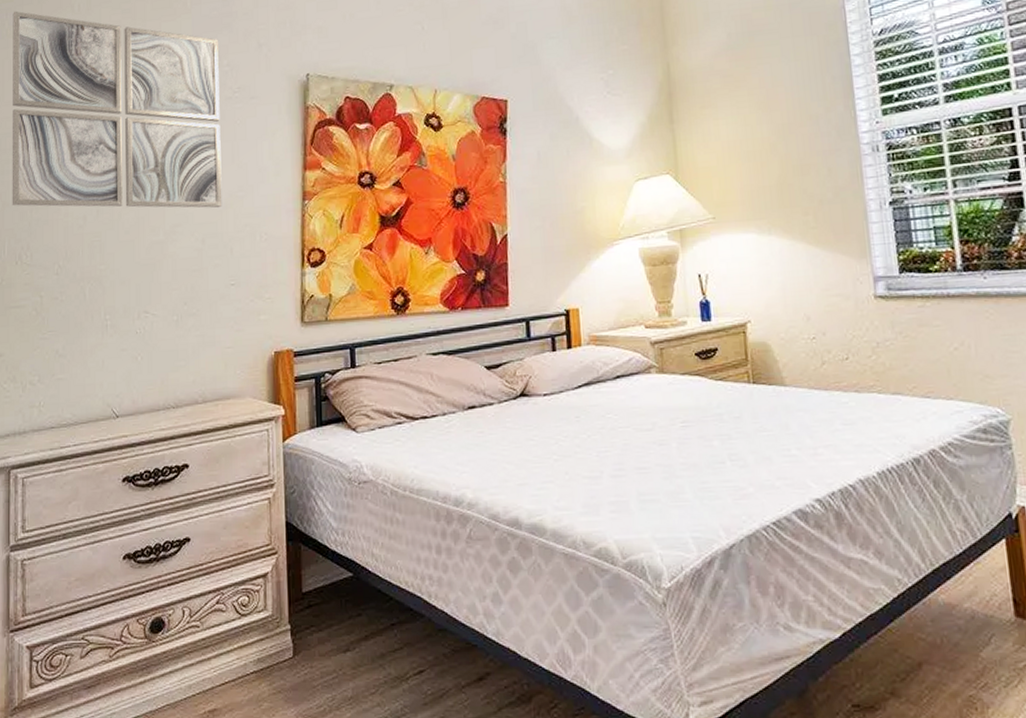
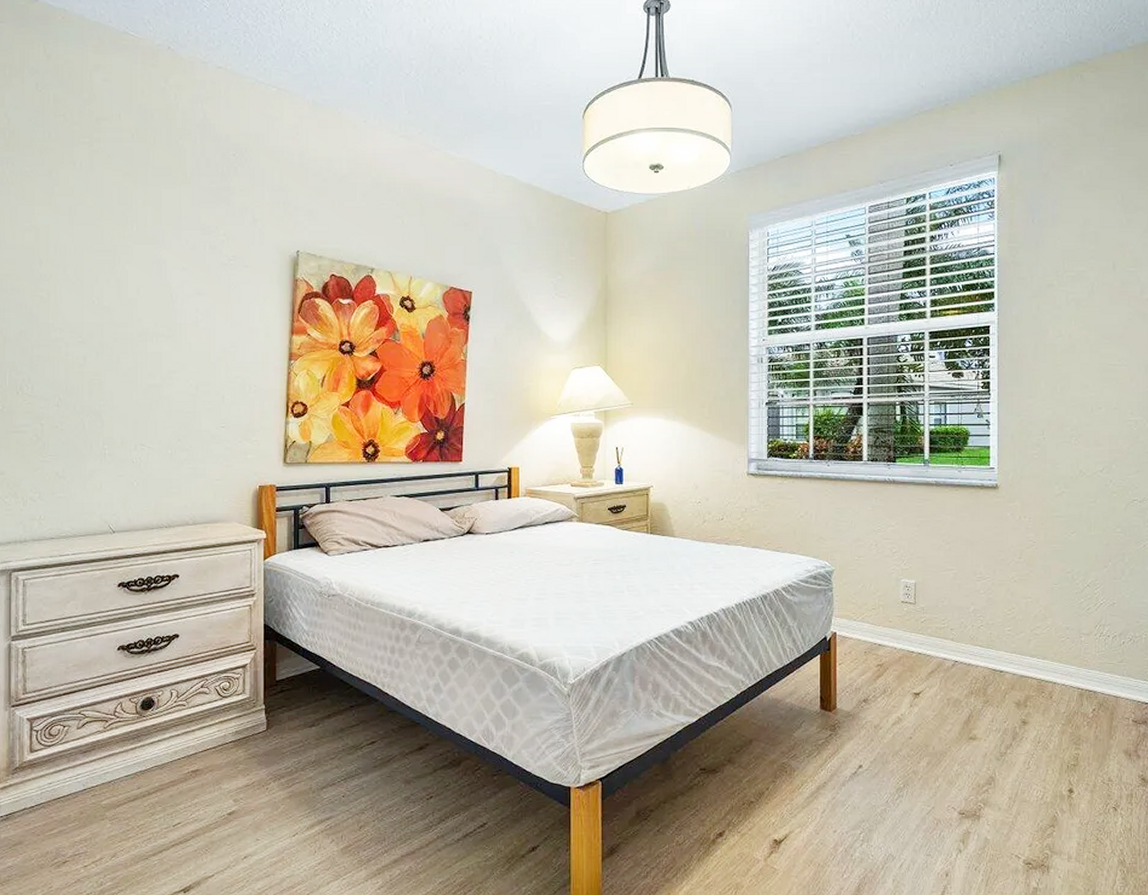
wall art: present [12,11,222,209] -> none [13,160,217,360]

